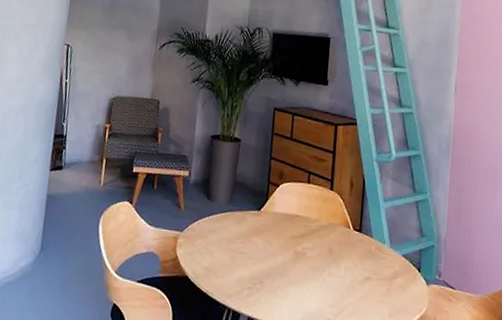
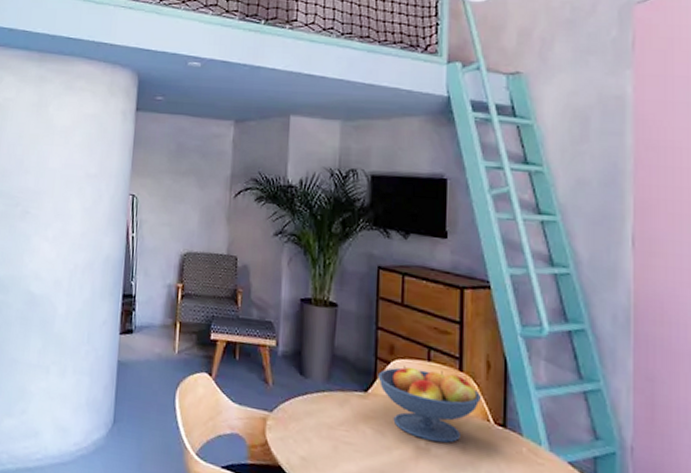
fruit bowl: none [269,188,345,248] -> present [378,366,481,444]

